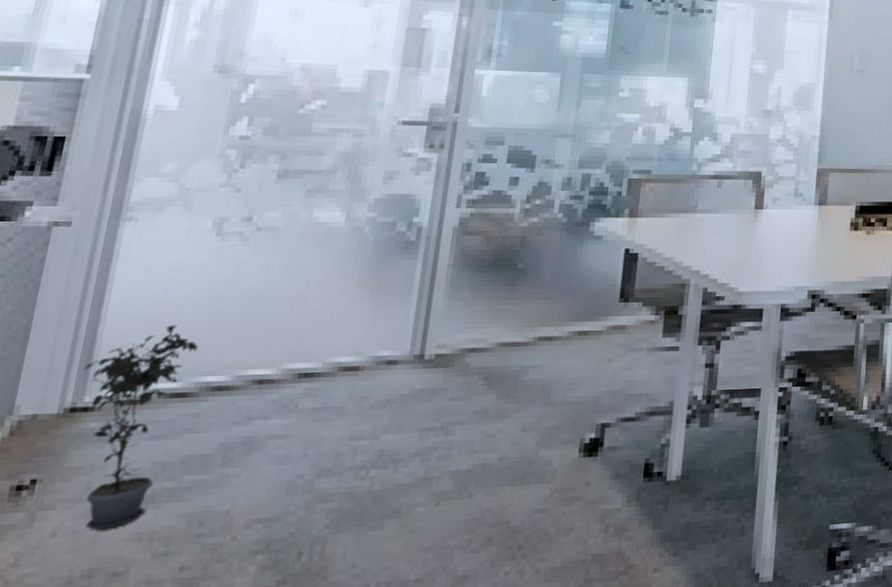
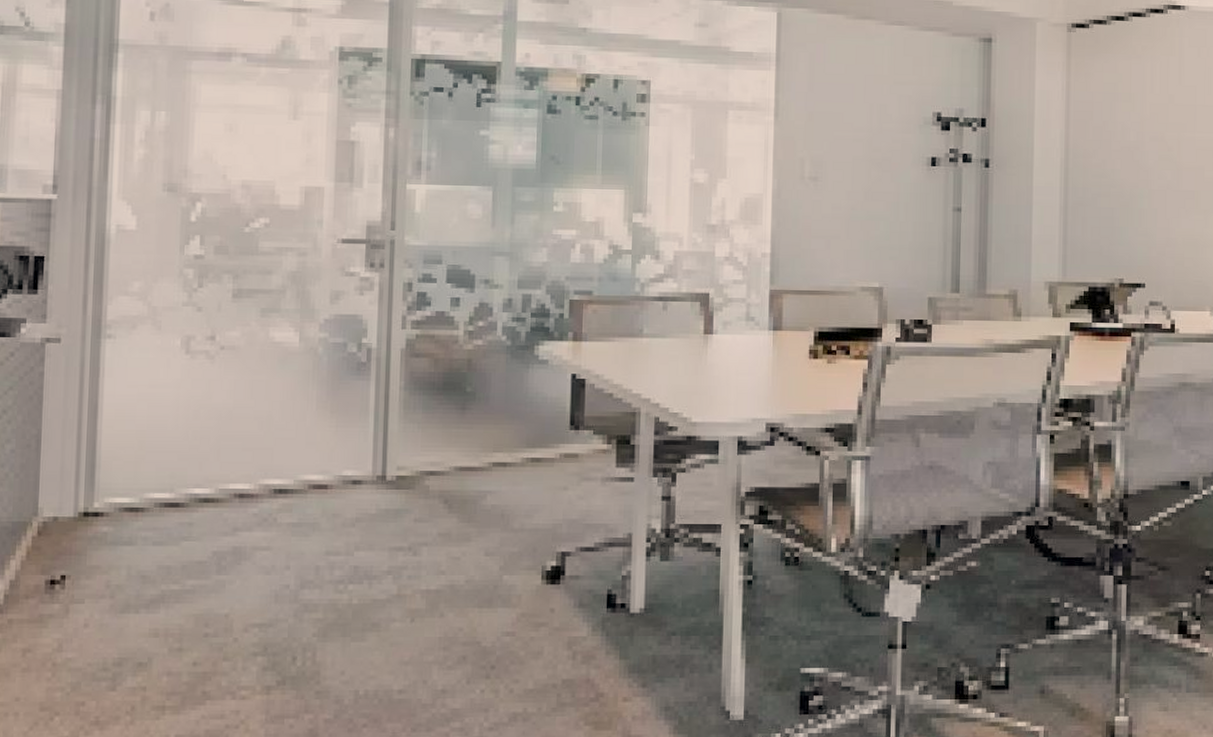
potted plant: present [82,325,198,531] -> none [89,439,183,625]

